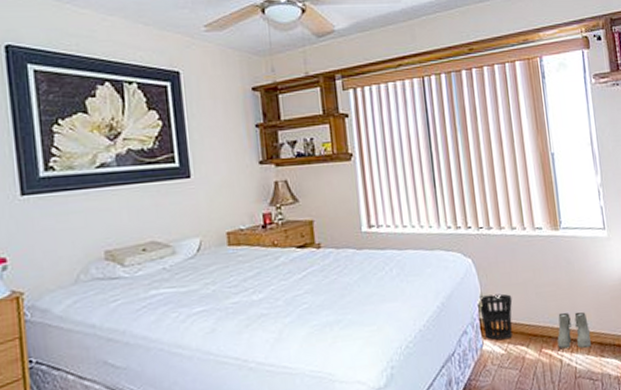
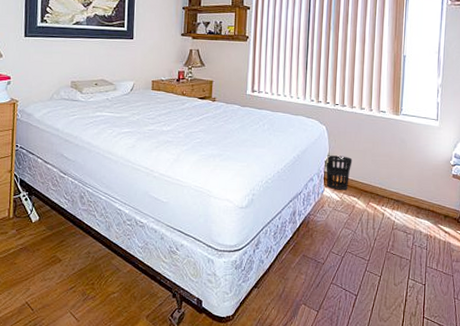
boots: present [557,312,591,349] -> none [382,178,411,209]

